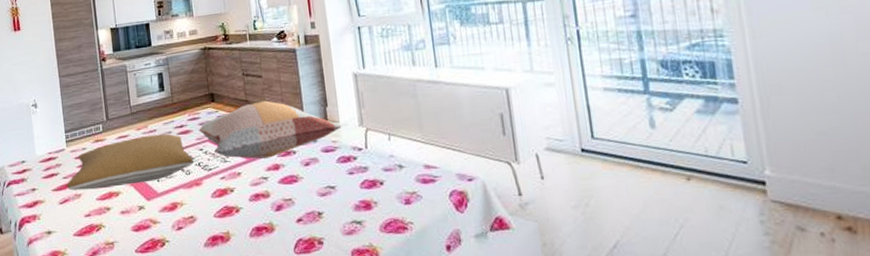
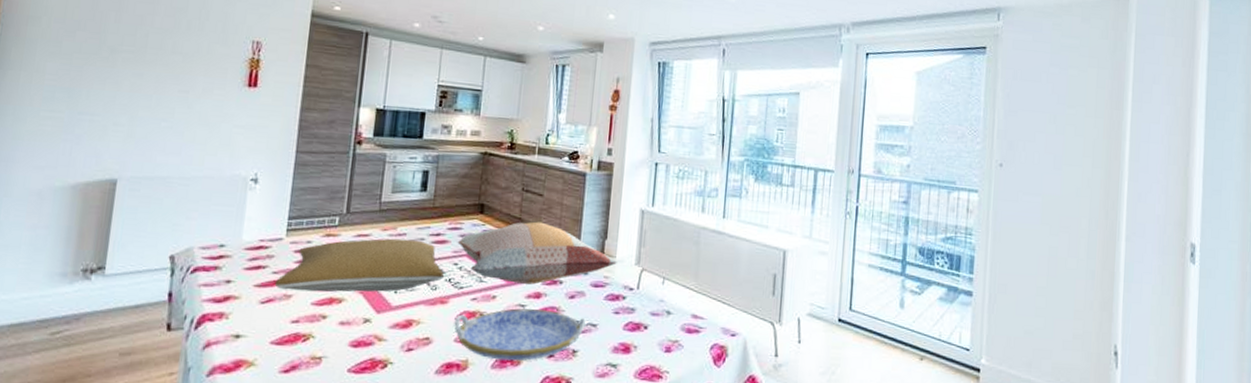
serving tray: none [210,179,326,229] -> present [454,308,587,361]

